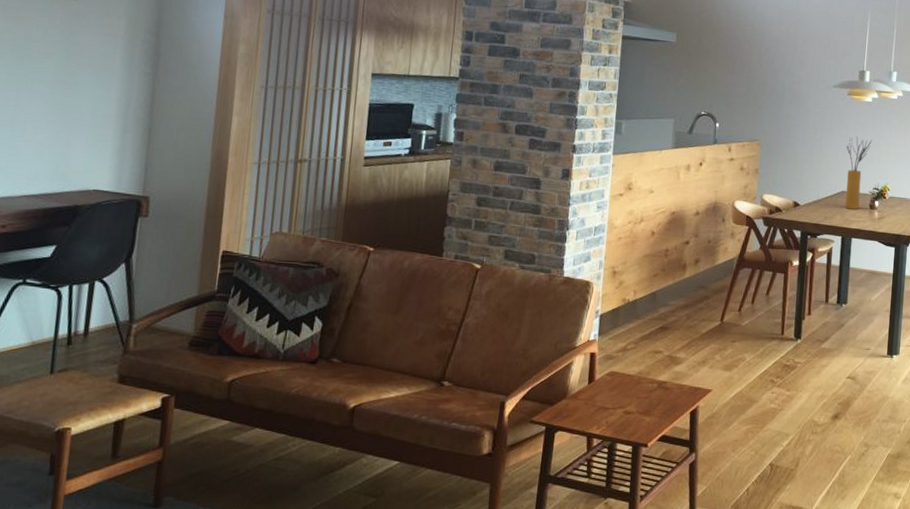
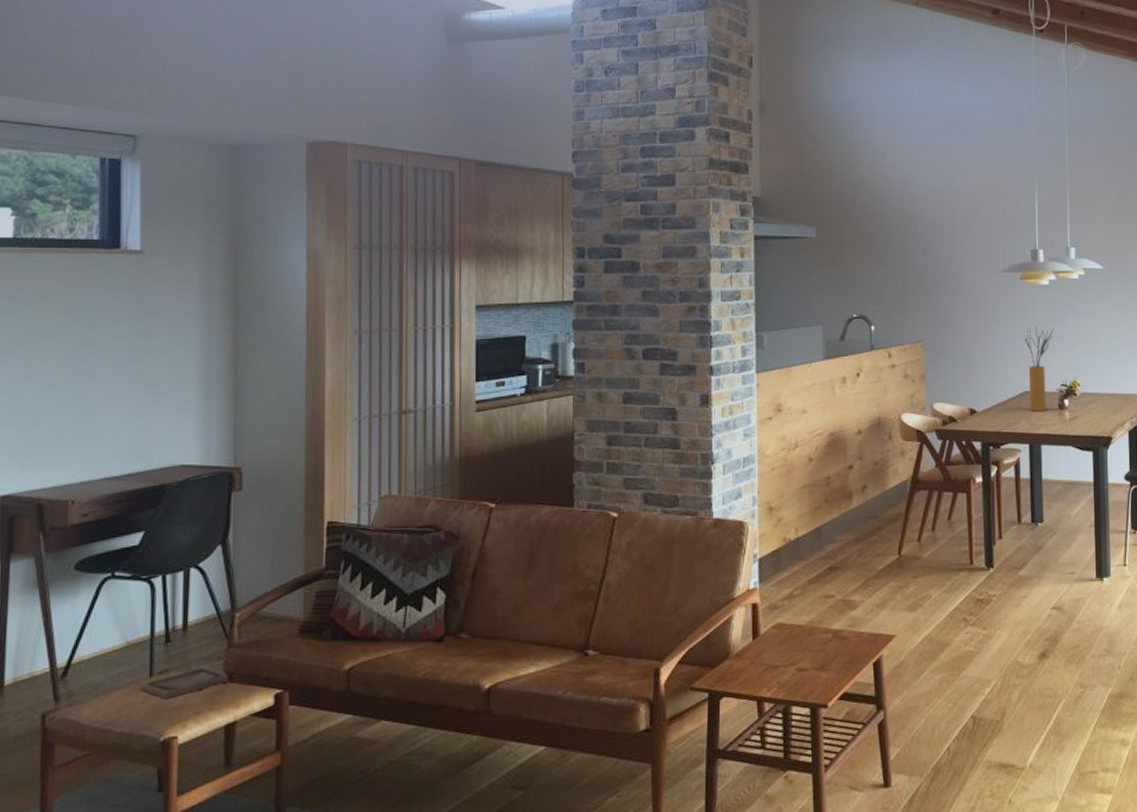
tray: none [42,369,123,395] -> present [141,667,229,700]

